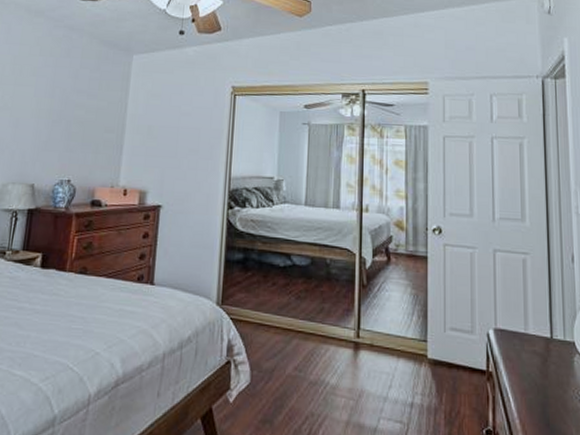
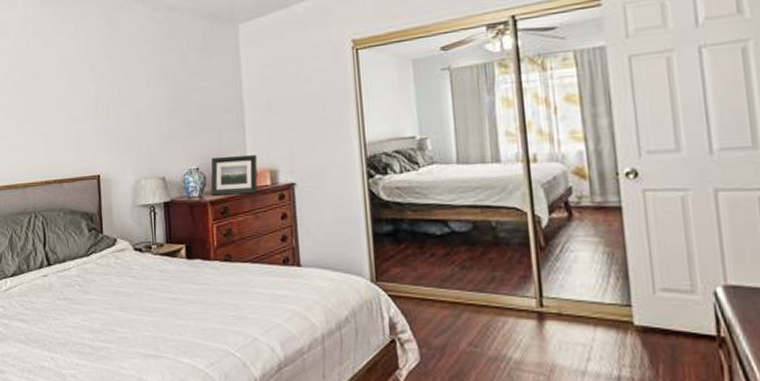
picture frame: none [78,171,129,211] -> present [210,155,258,196]

